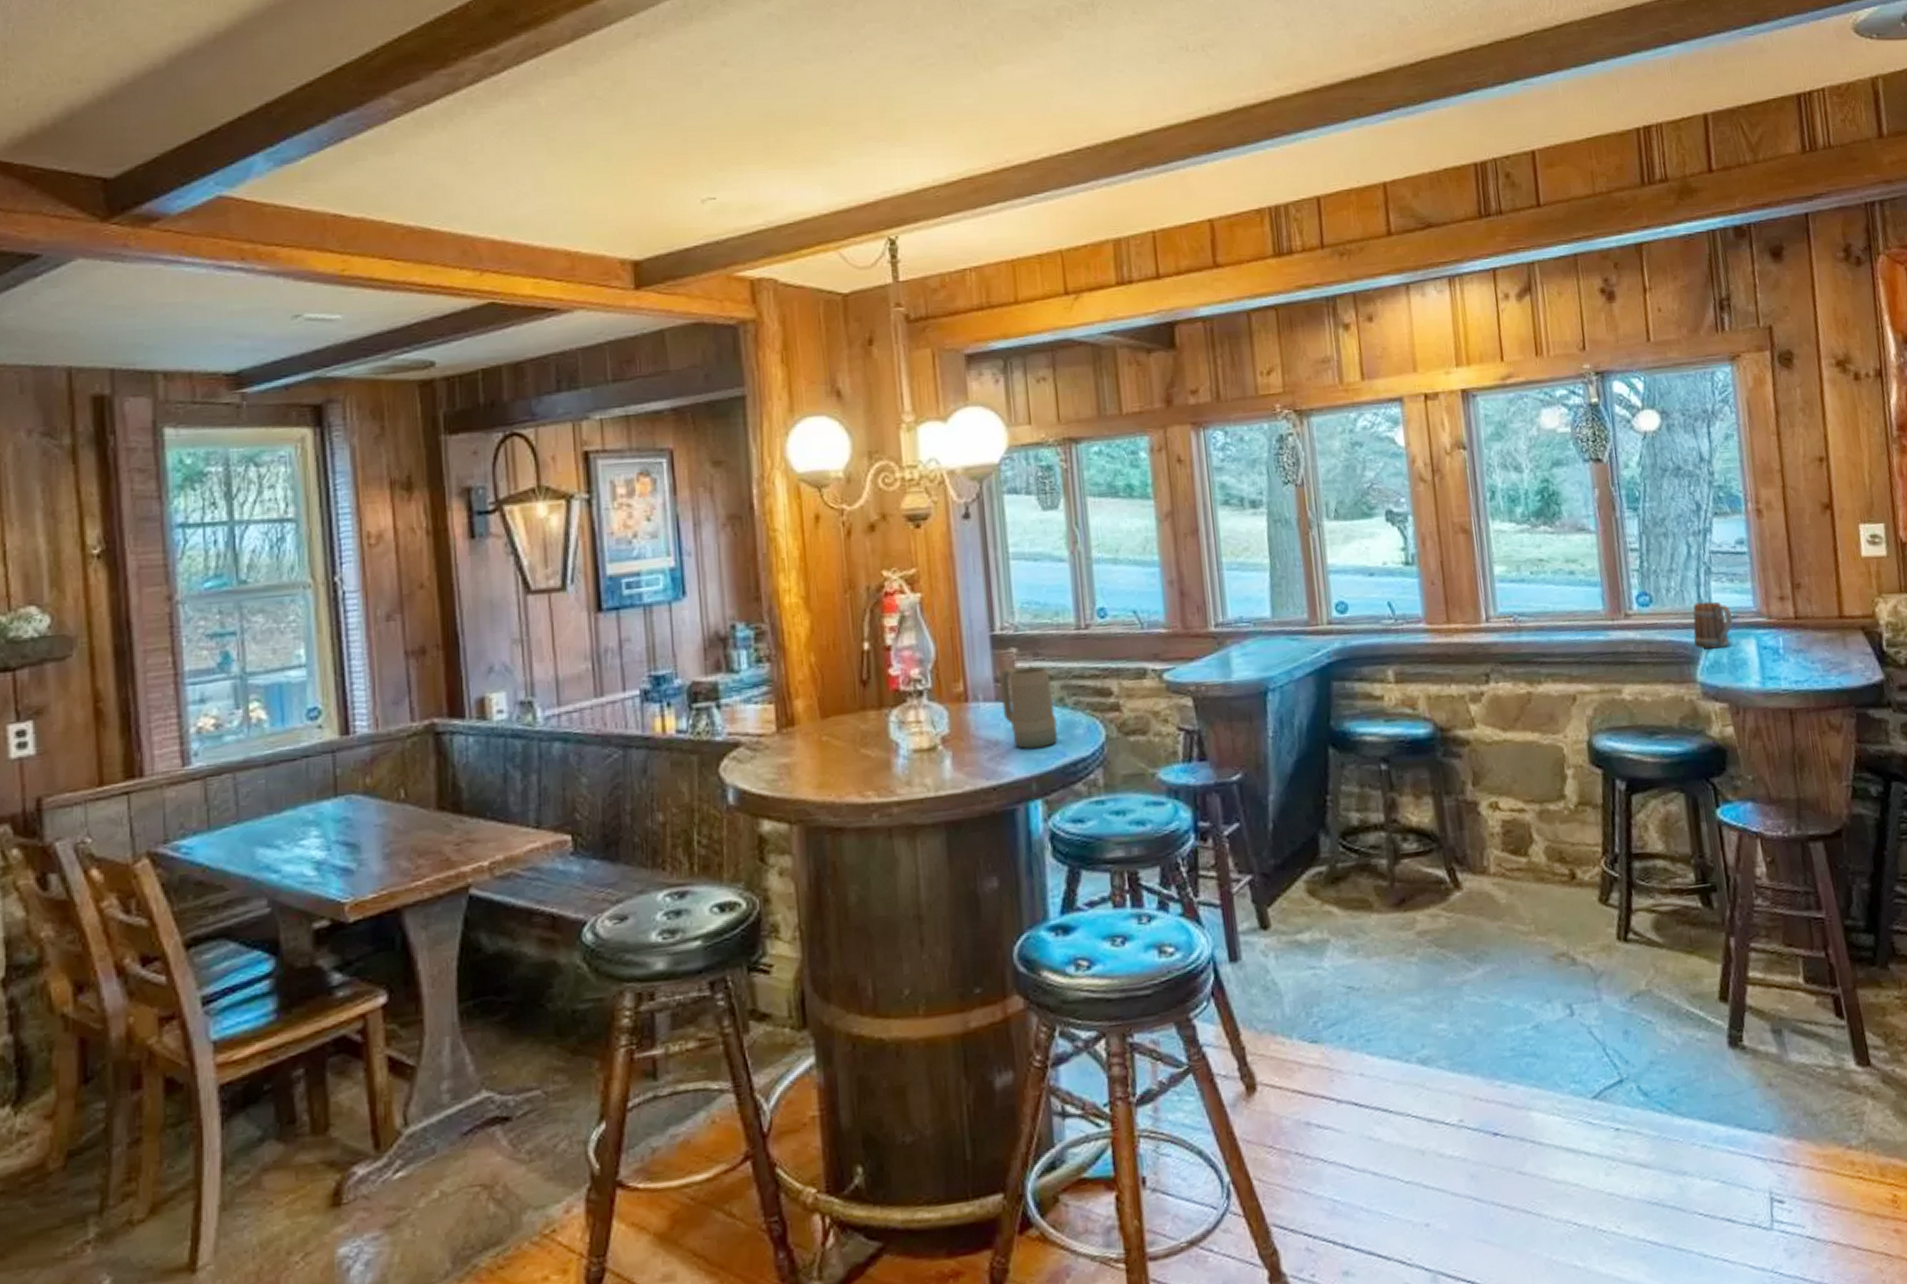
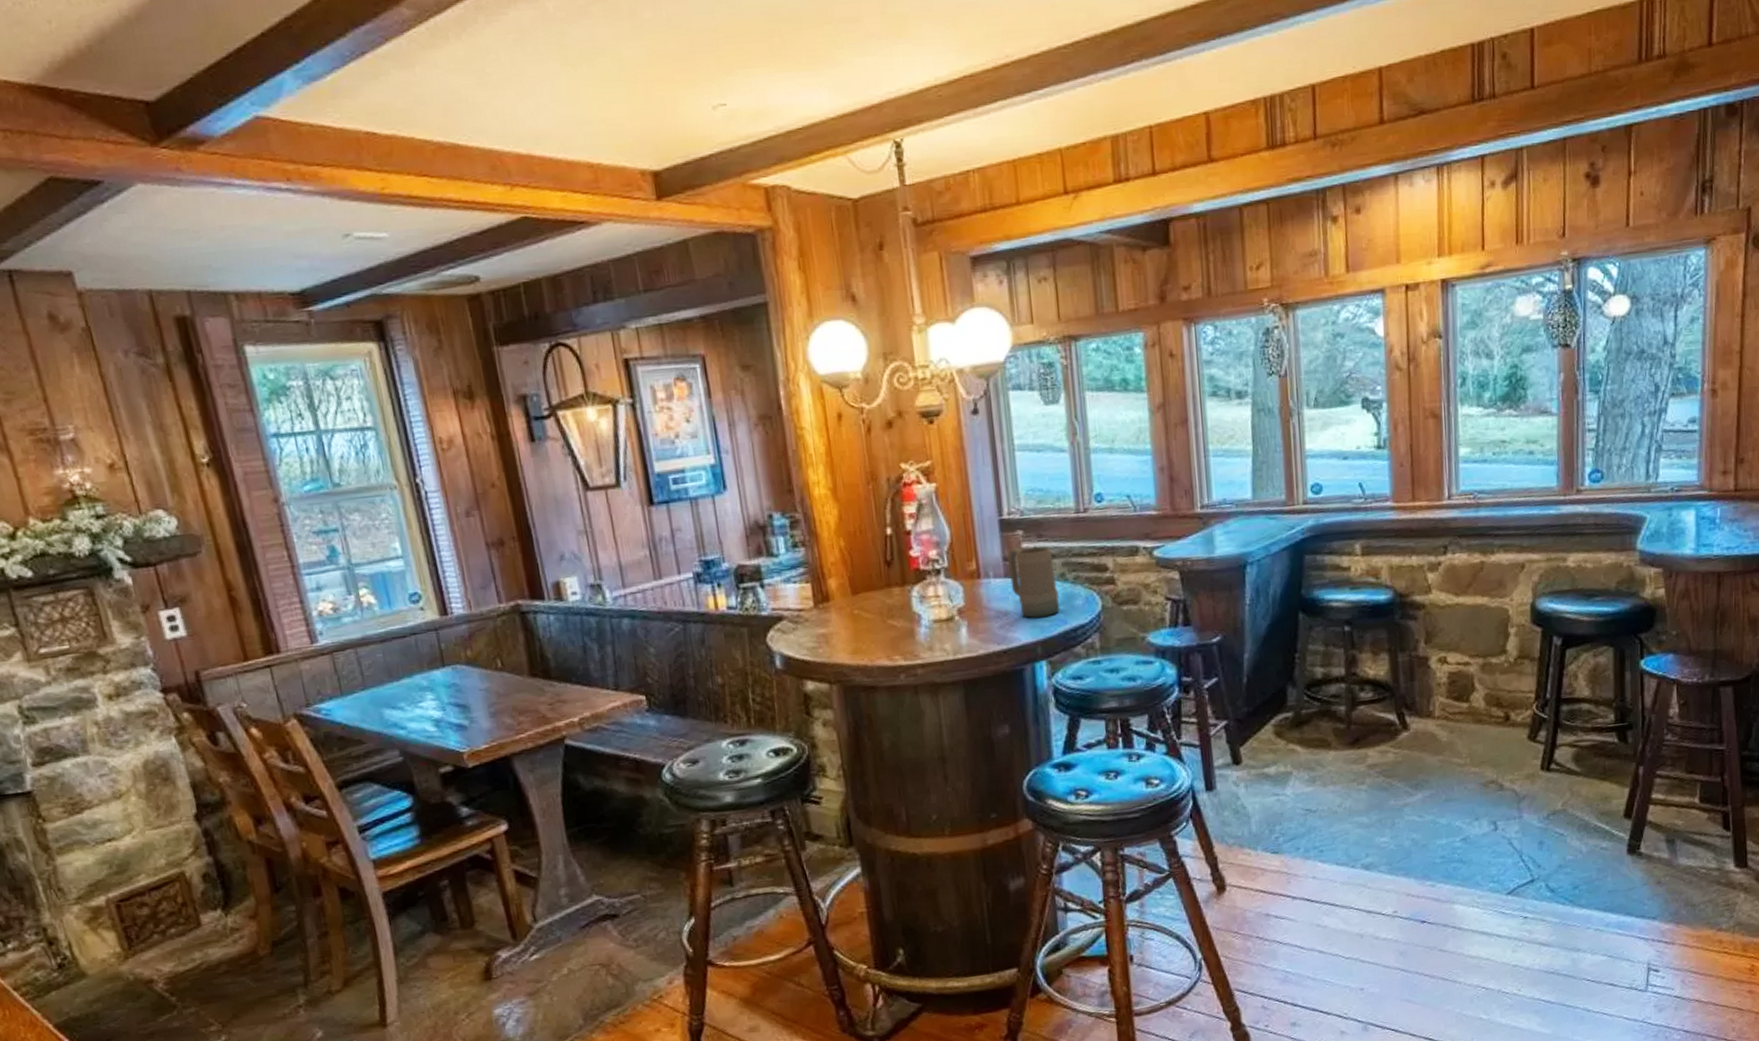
beer mug: present [1693,601,1733,650] -> none [1637,476,1676,521]

